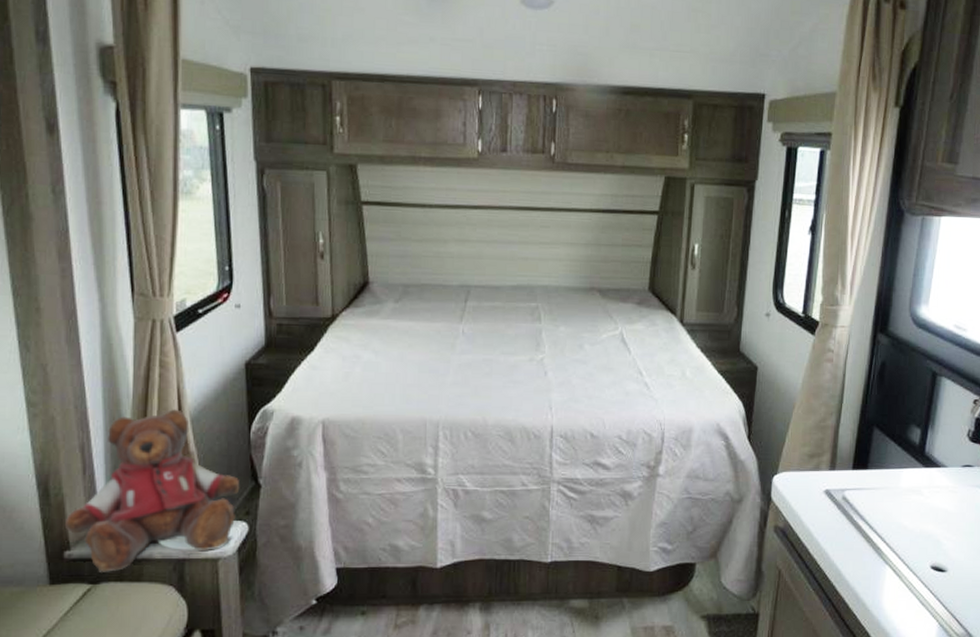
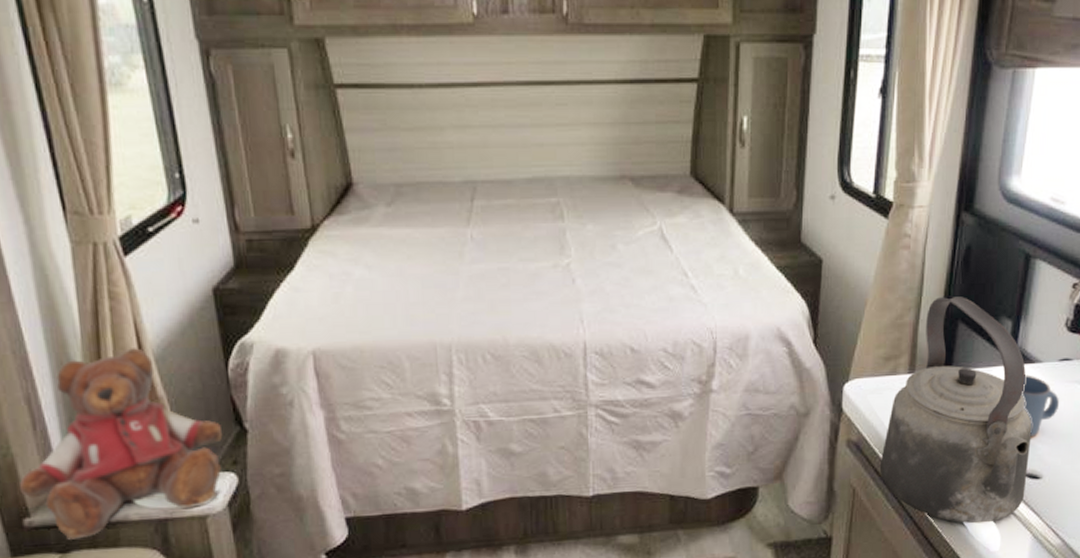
kettle: none [802,405,938,609] -> present [879,297,1032,524]
mug: none [929,477,963,534] -> present [1022,374,1060,438]

